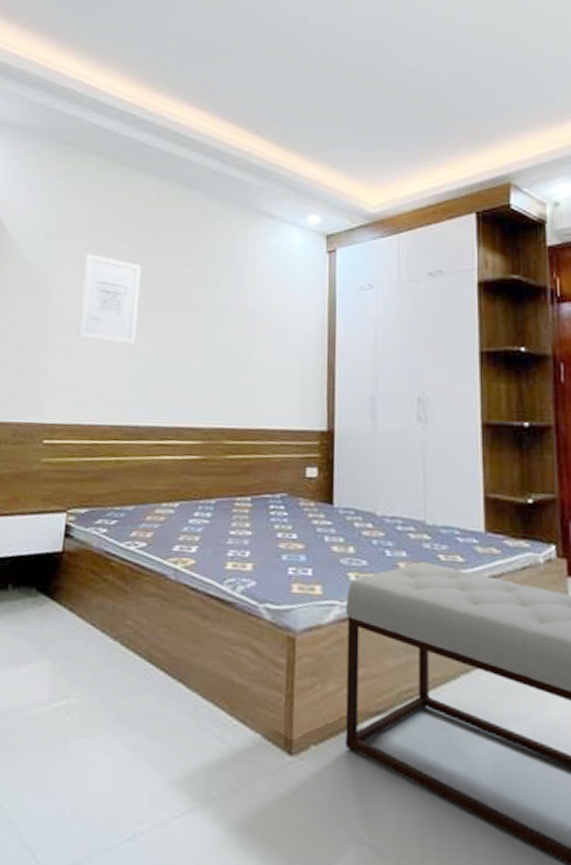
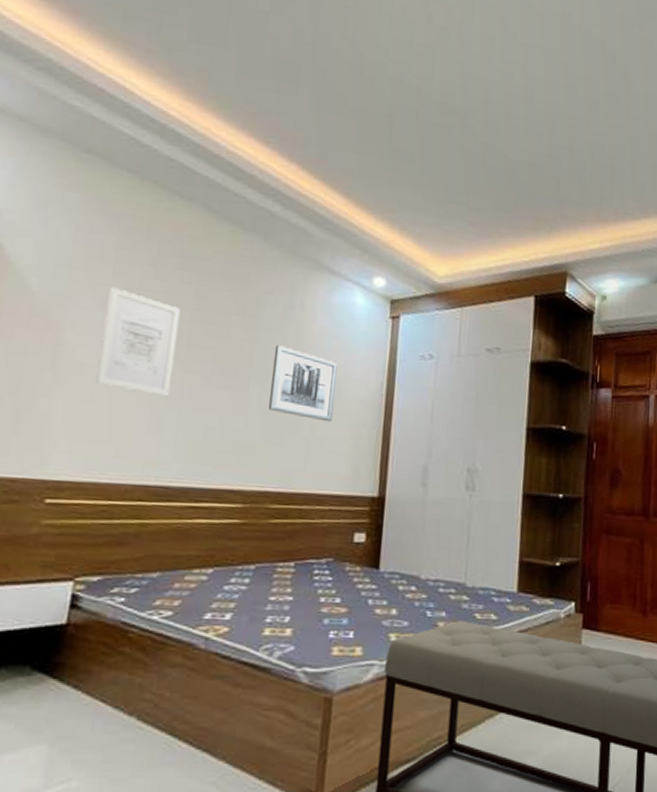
wall art: none [219,290,280,359] -> present [268,345,338,422]

